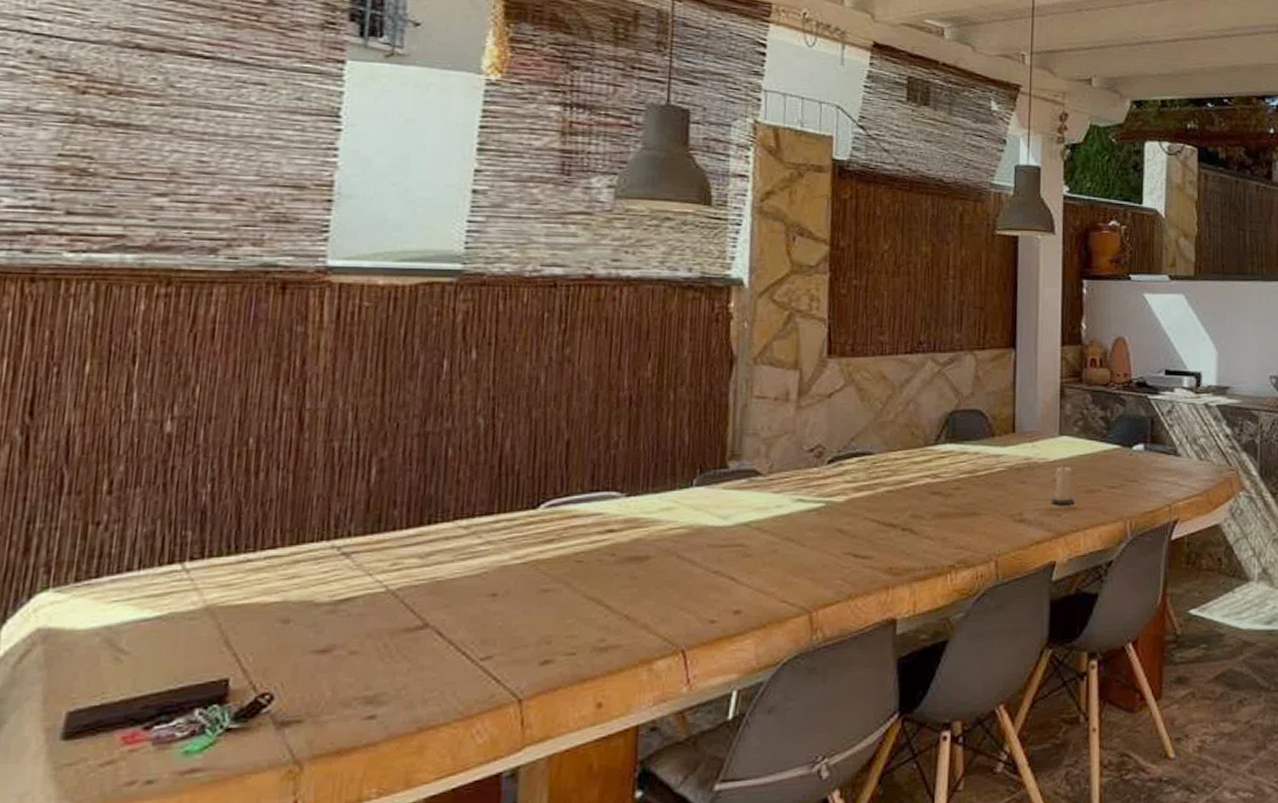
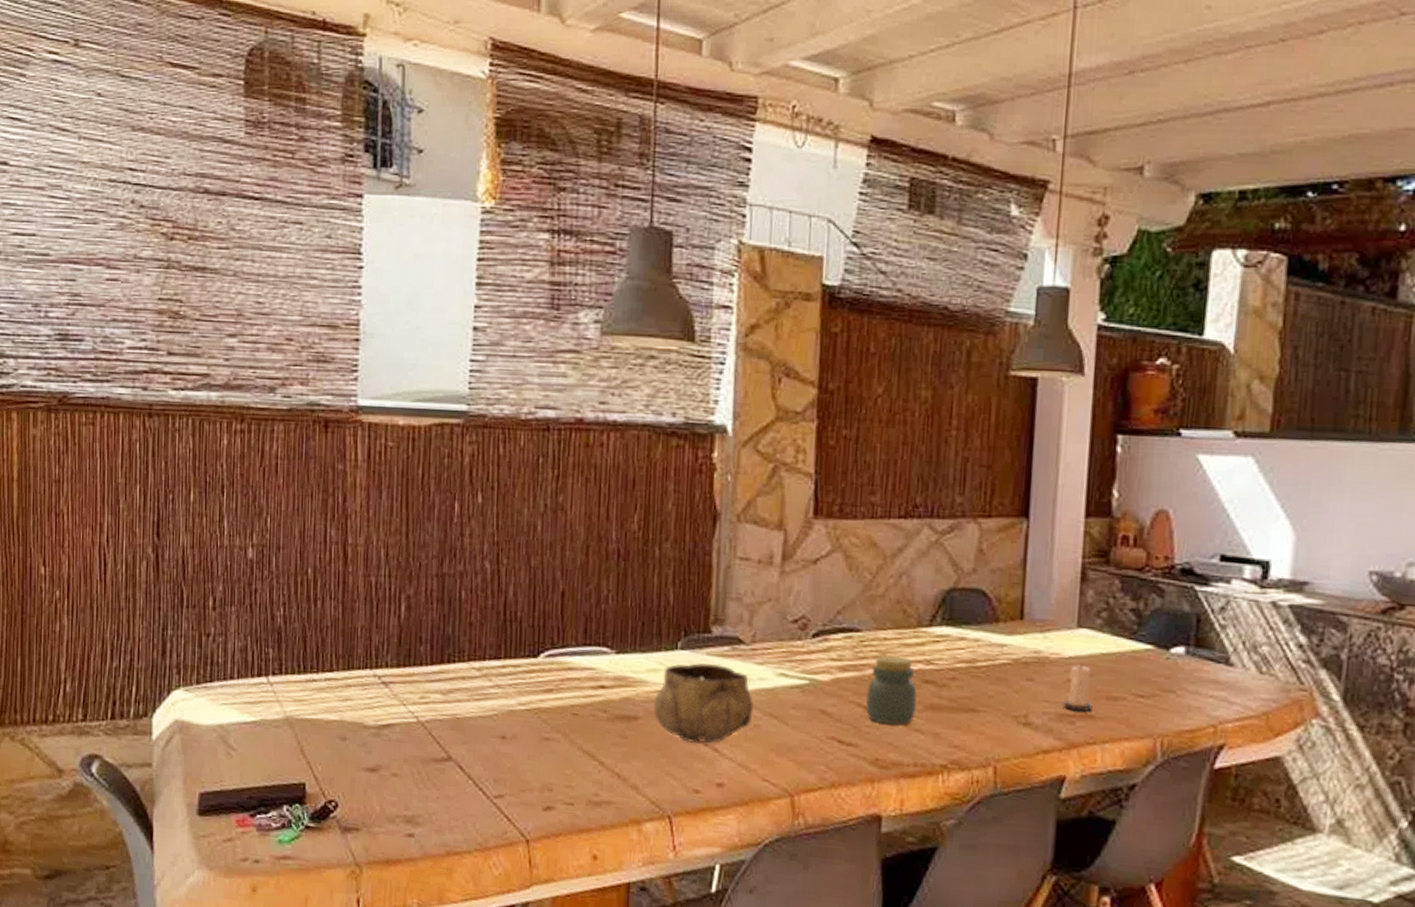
decorative bowl: none [666,496,771,576] -> present [653,663,754,744]
jar: none [879,474,926,534] -> present [866,655,917,724]

